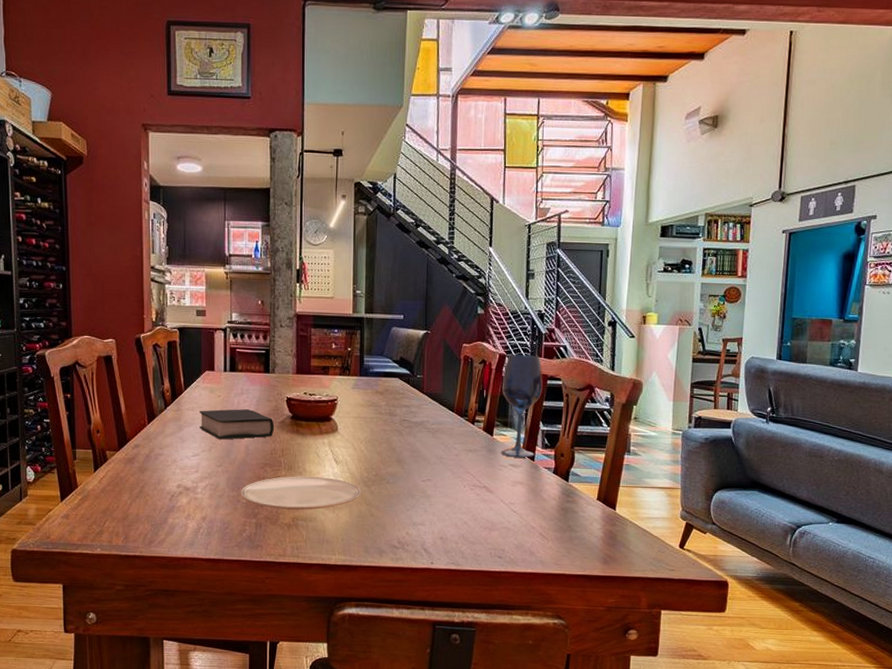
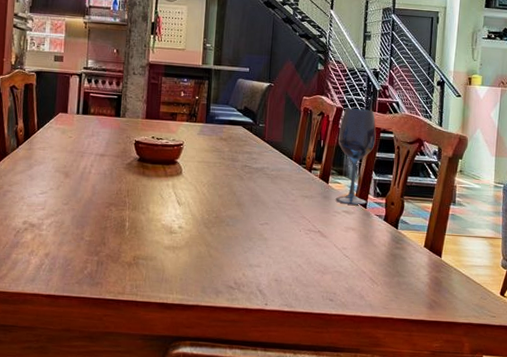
book: present [199,409,274,440] -> none [49,150,121,179]
plate: present [241,476,362,510] -> none [85,216,202,249]

